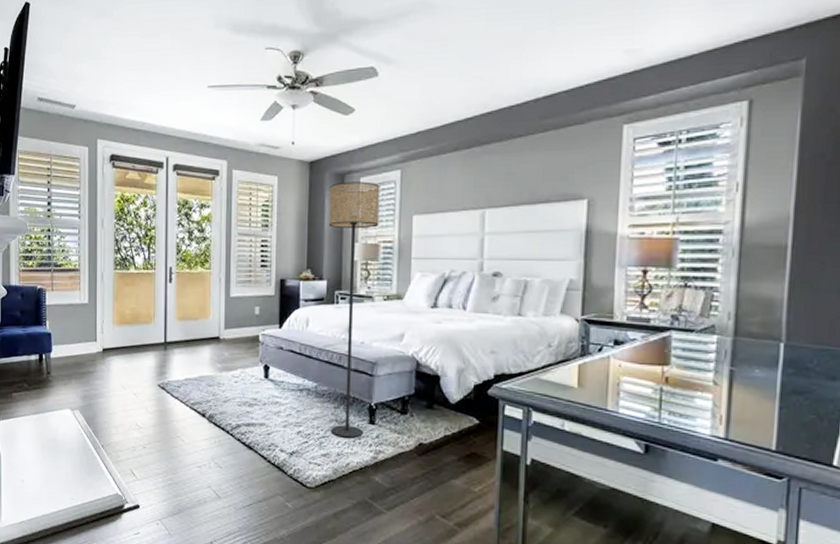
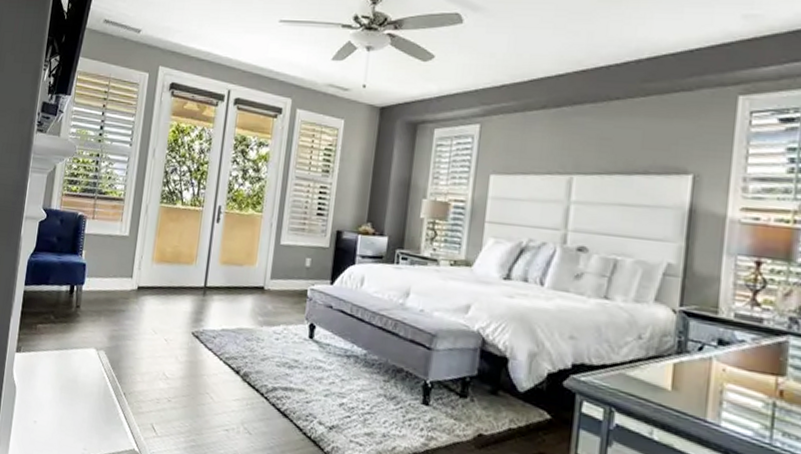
floor lamp: present [328,181,380,438] -> none [378,131,456,419]

